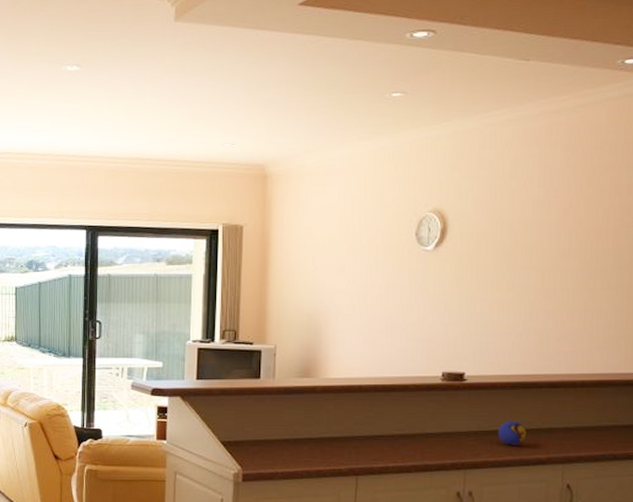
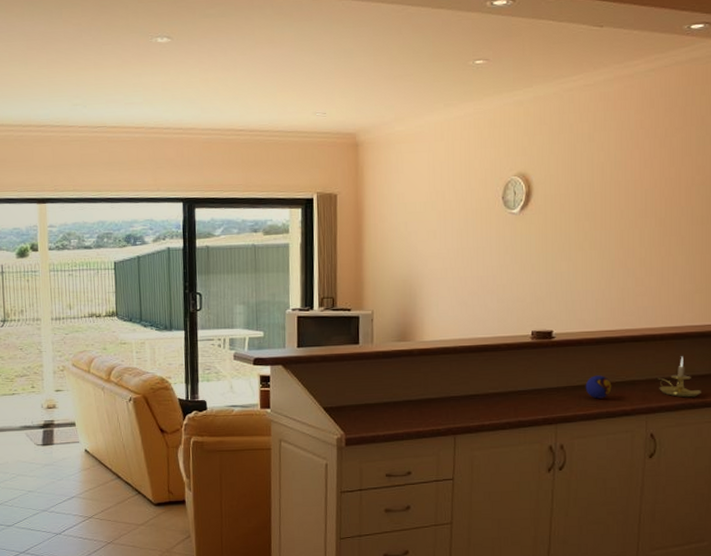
candle holder: none [577,405,624,449] -> present [658,356,701,398]

